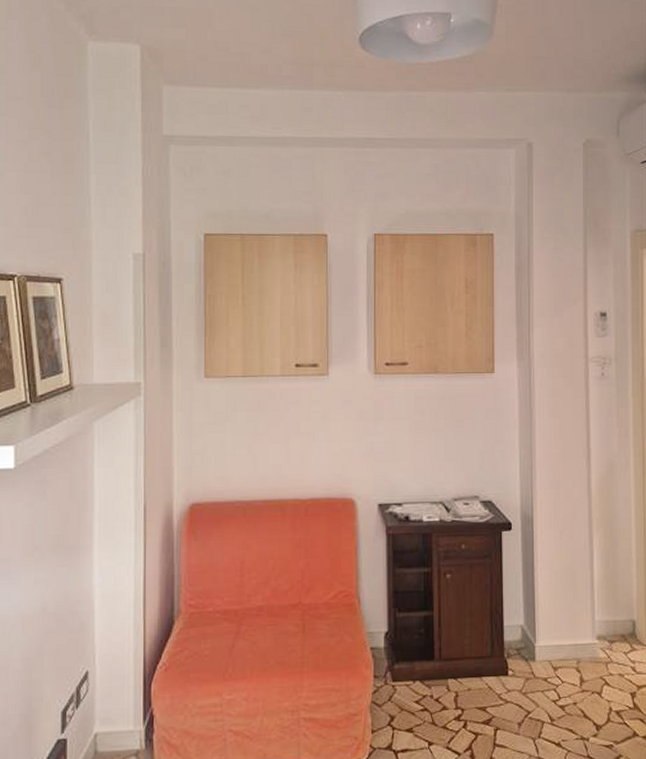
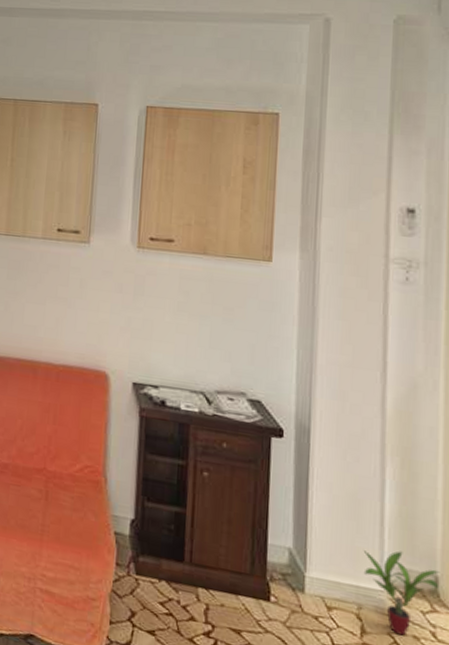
potted plant: none [579,607,636,676] -> present [363,550,440,636]

